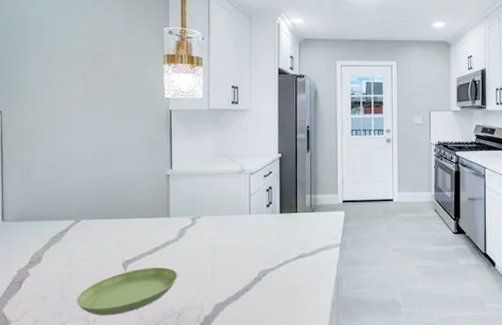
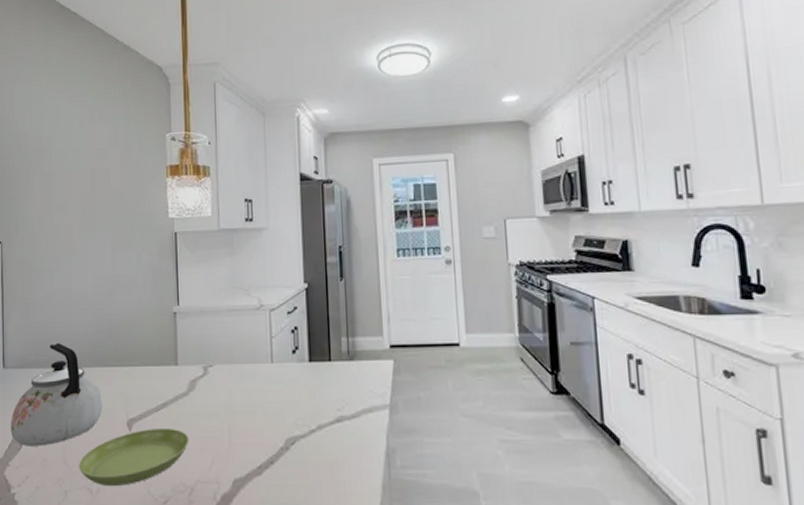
kettle: none [9,200,99,287] -> present [10,343,102,446]

